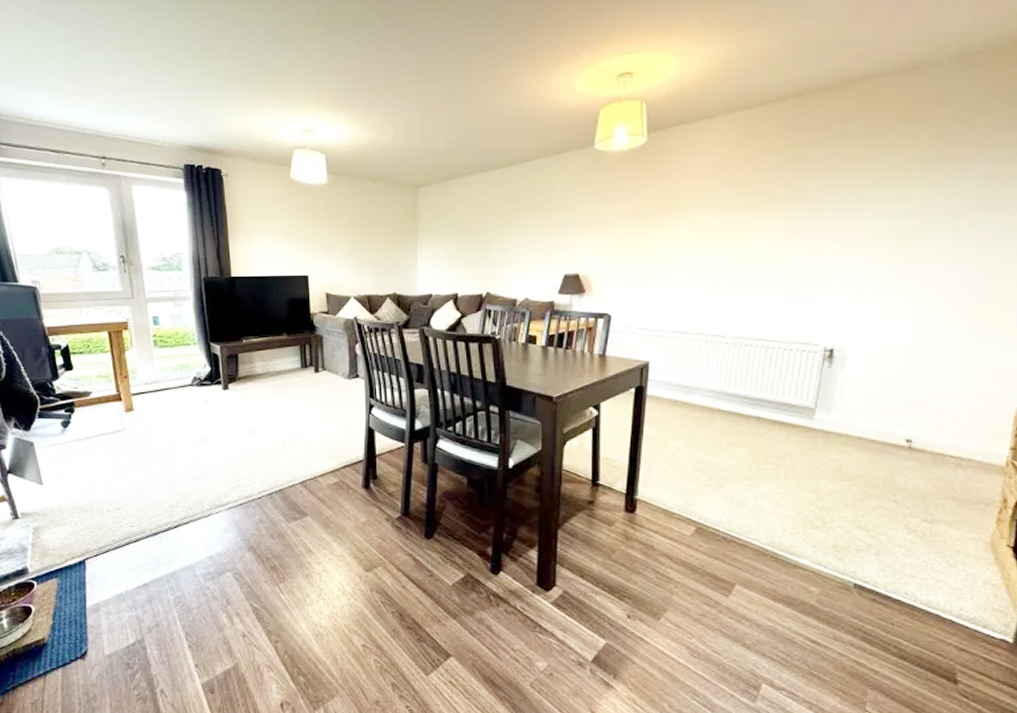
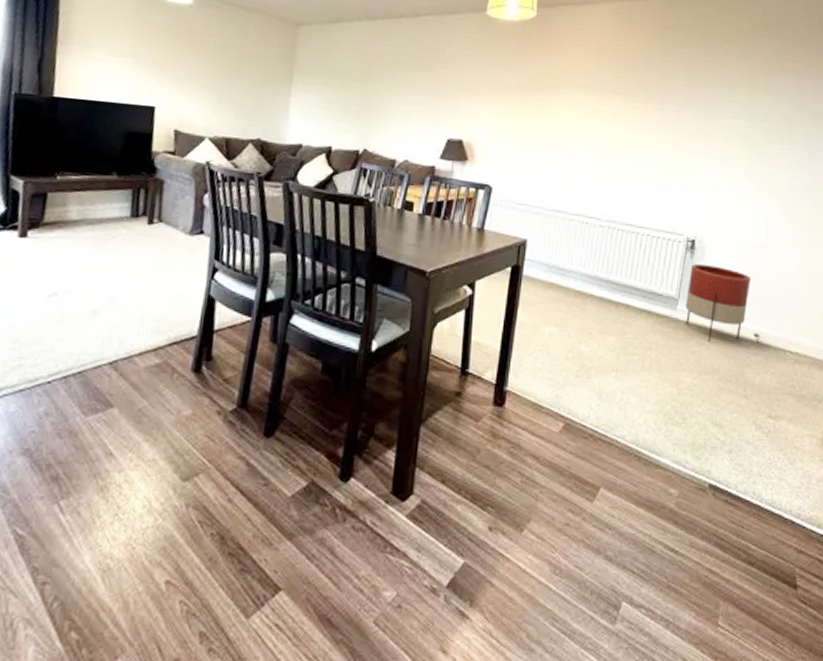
planter: none [823,373,901,449] -> present [685,264,750,342]

